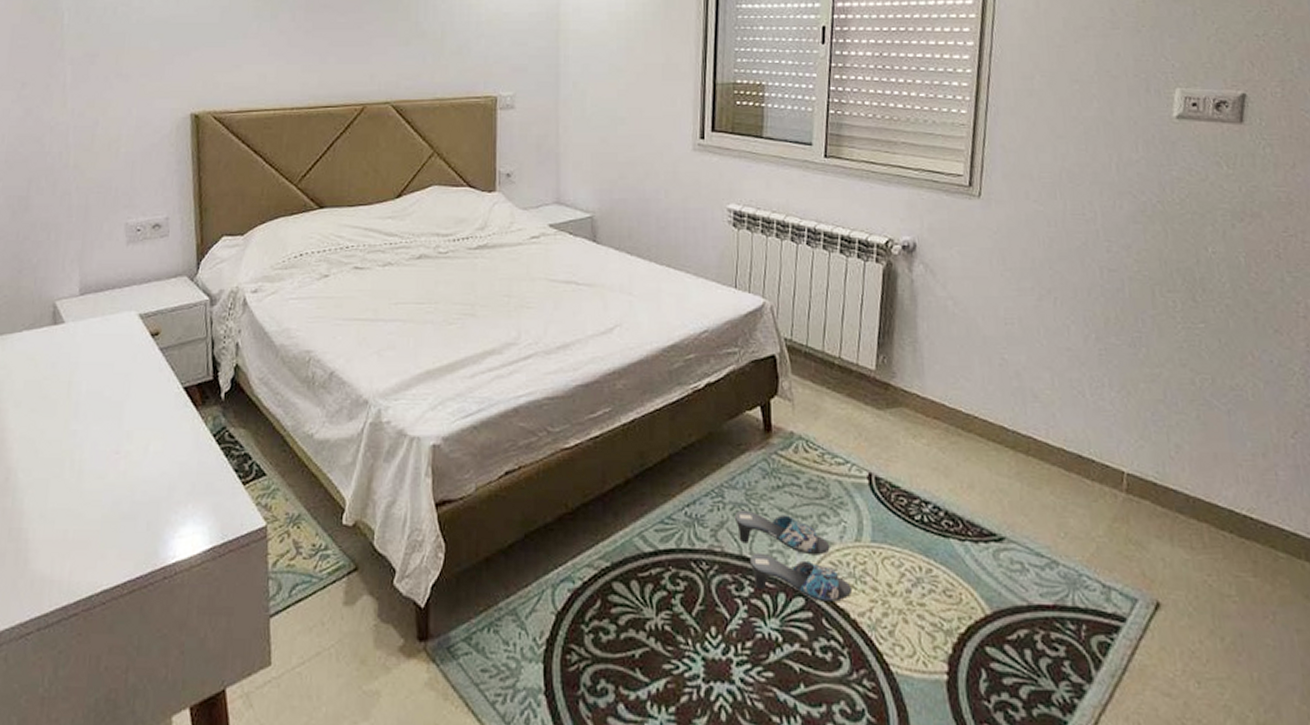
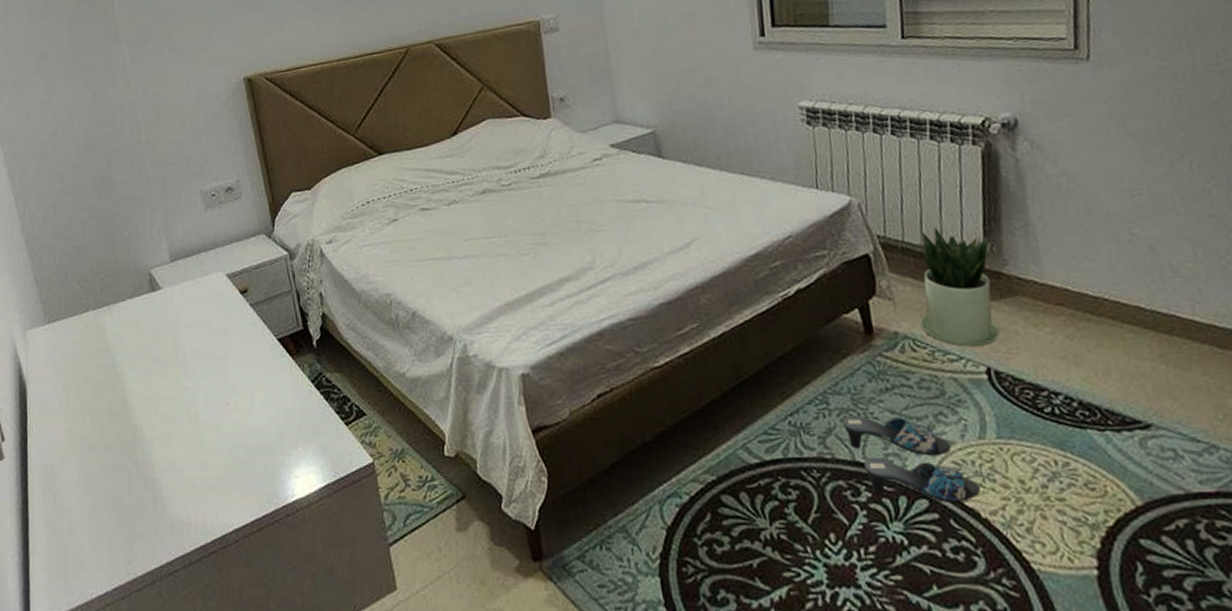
planter: none [813,336,884,452] -> present [919,227,1001,347]

